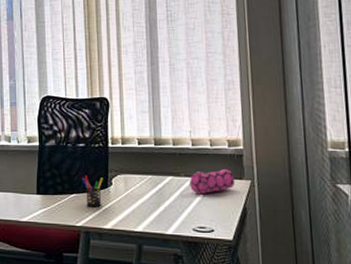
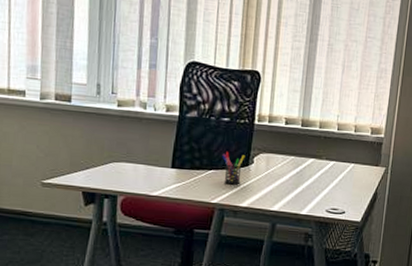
pencil case: present [190,168,235,194] -> none [329,154,372,178]

